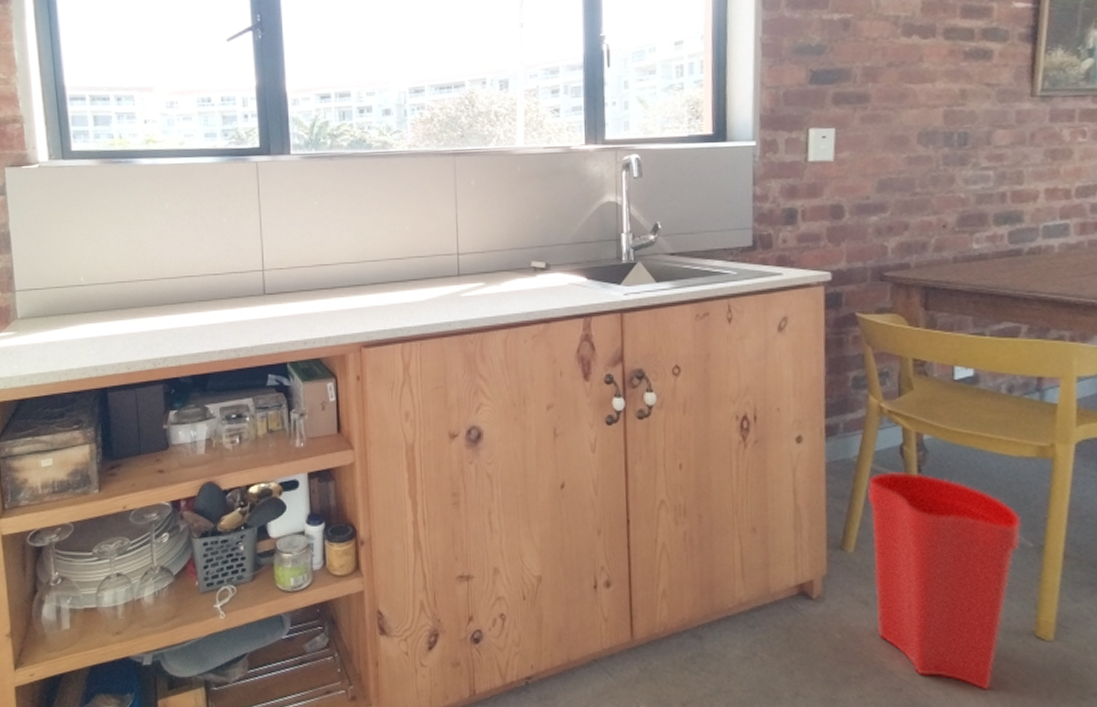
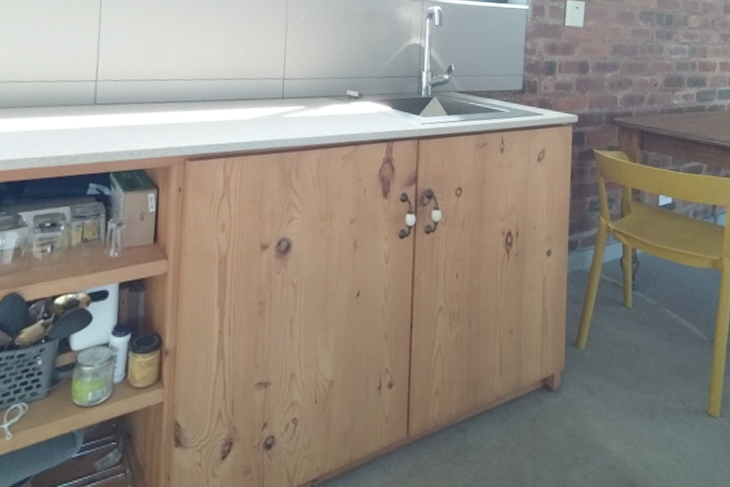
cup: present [866,472,1022,690] -> none [596,281,701,462]

